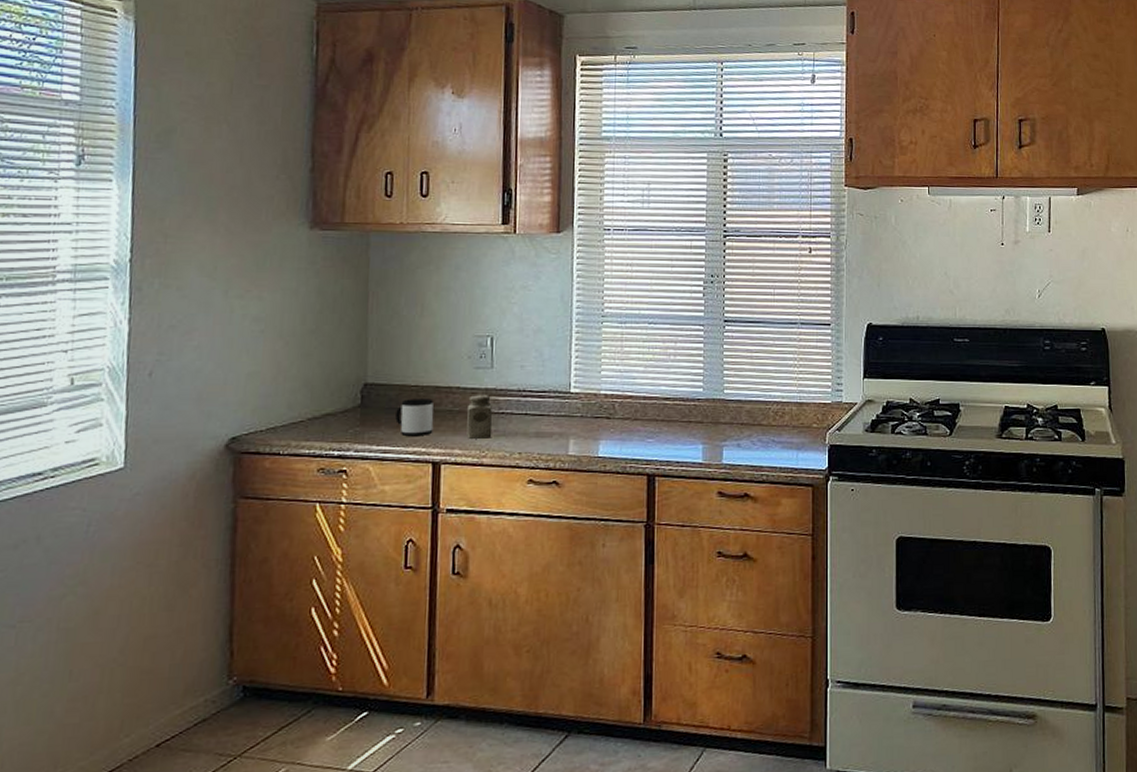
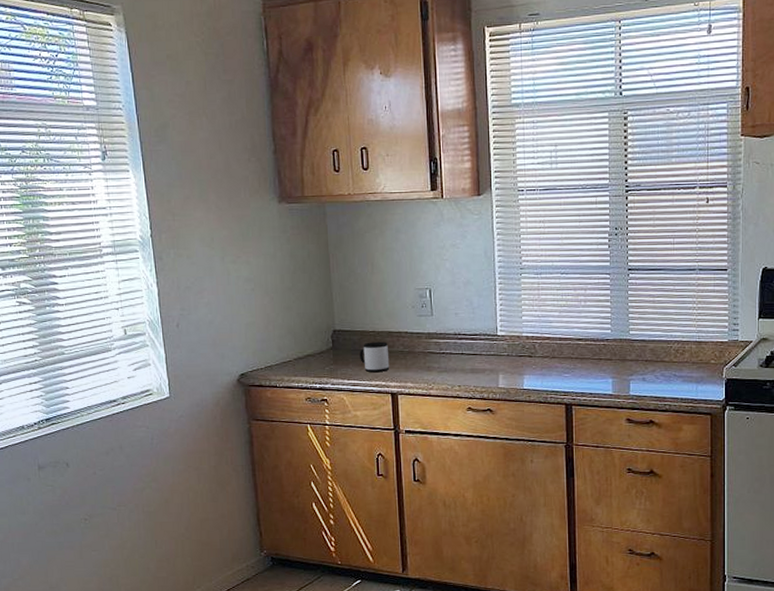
salt shaker: present [467,395,493,439] -> none [415,338,436,374]

